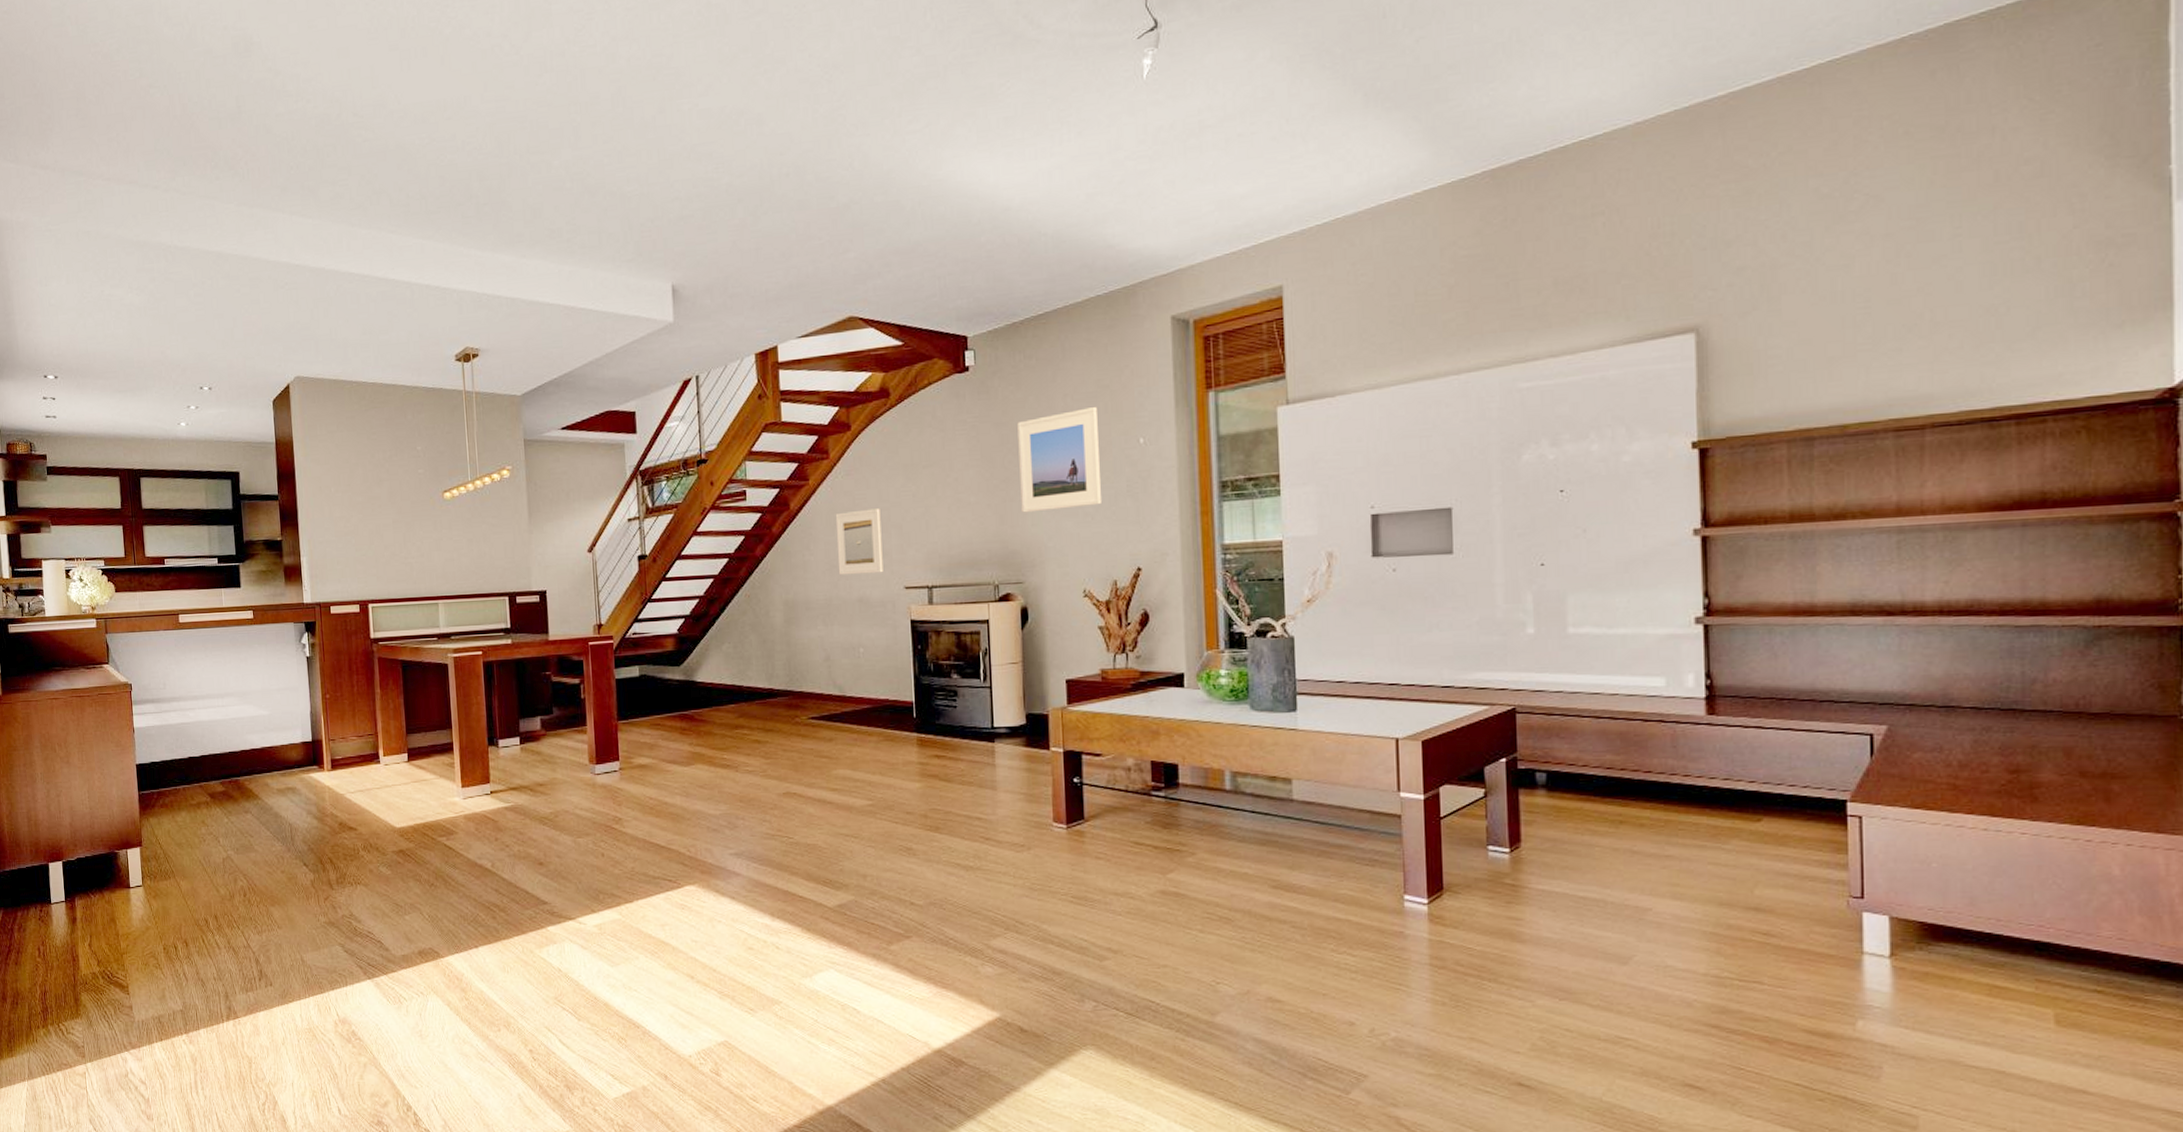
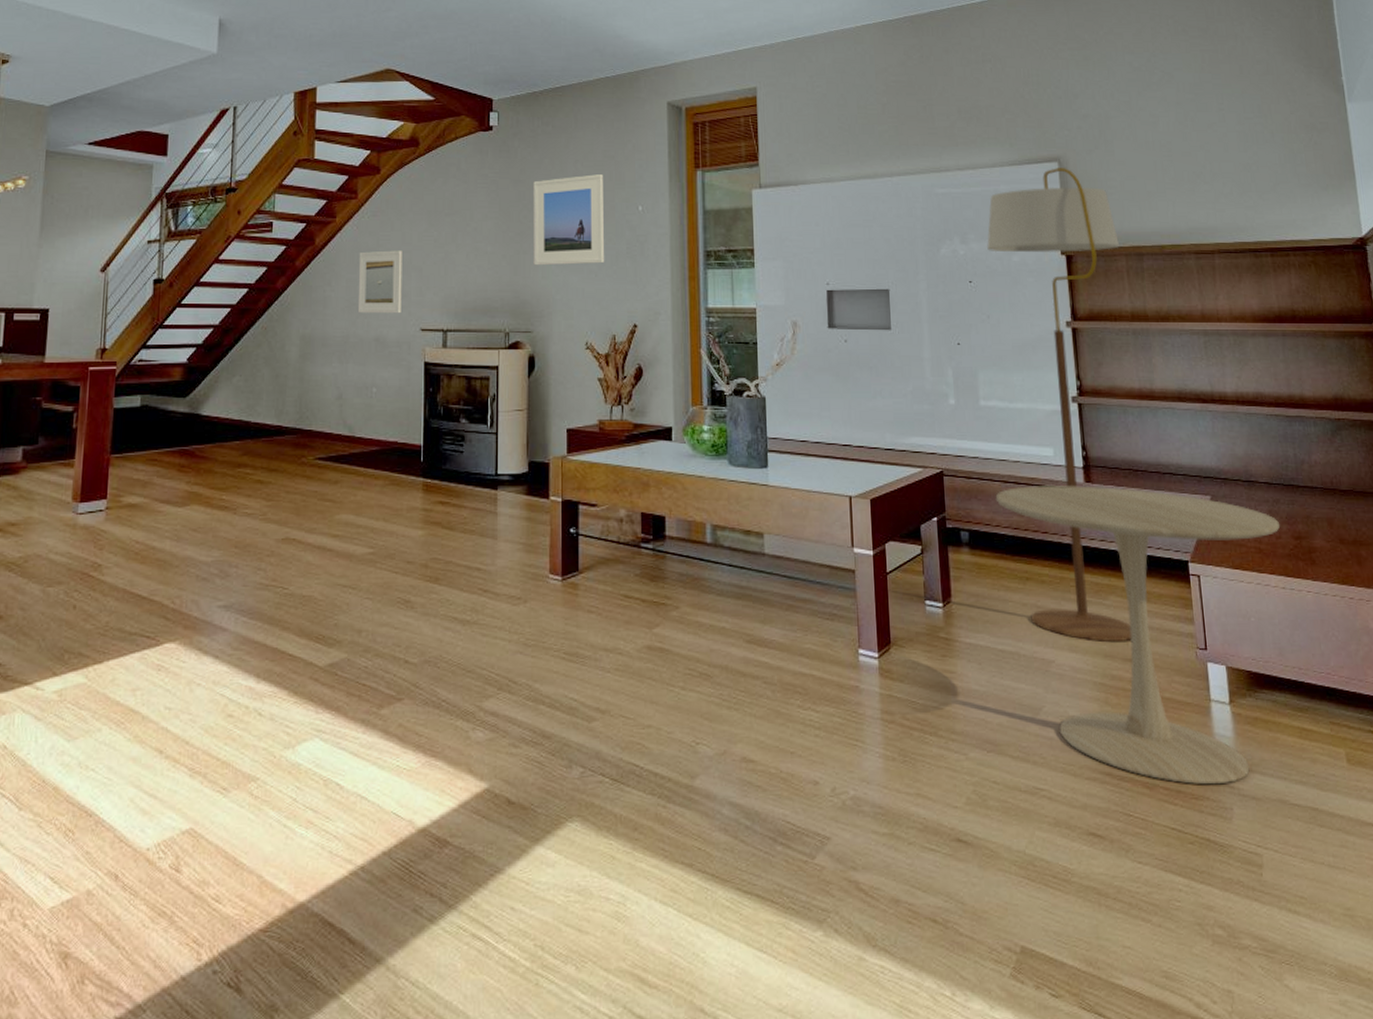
side table: none [1583,718,1990,1042] -> present [995,484,1281,785]
floor lamp: none [1585,339,1779,889] -> present [986,168,1132,642]

